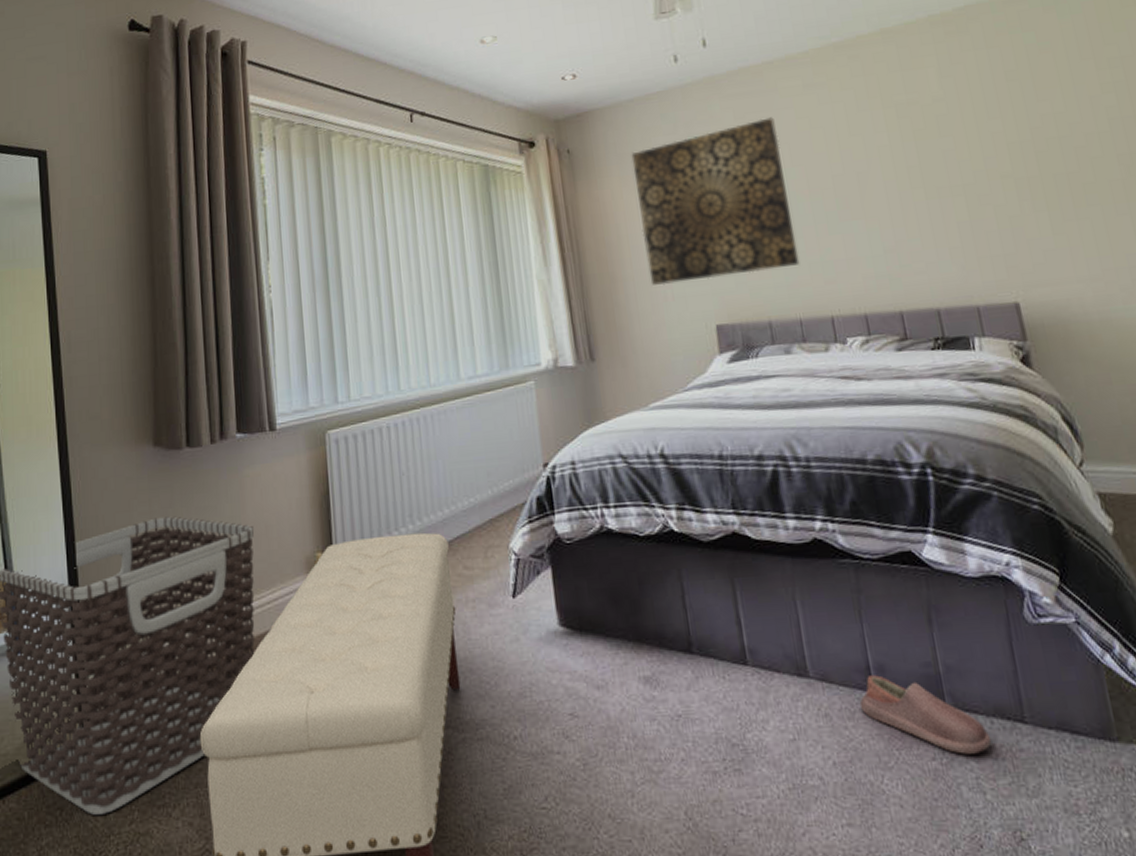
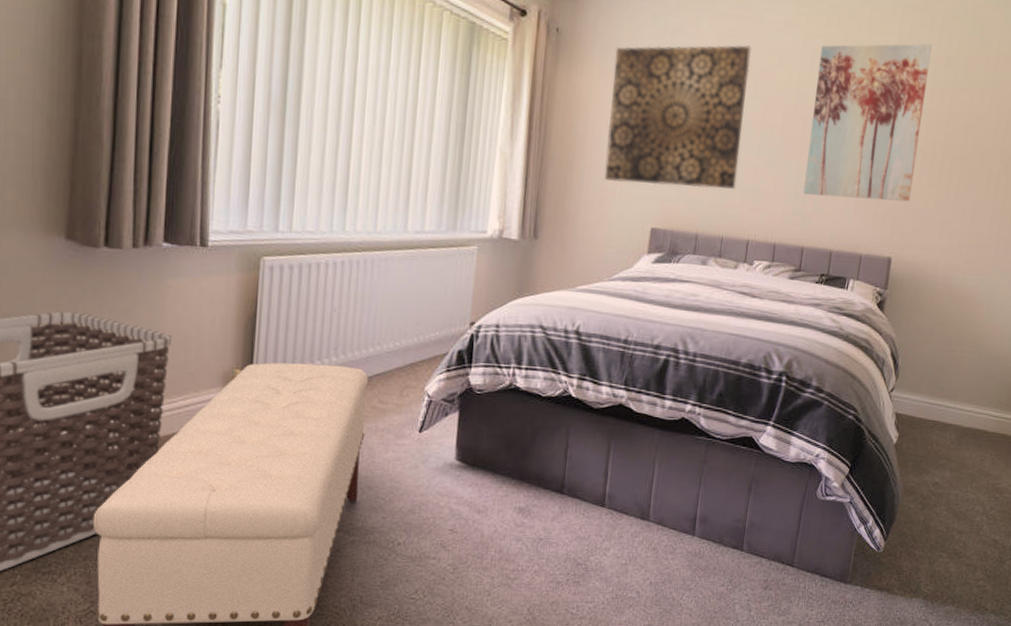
wall art: none [852,65,1018,253] -> present [803,43,932,202]
shoe: present [859,675,992,755] -> none [681,524,767,584]

